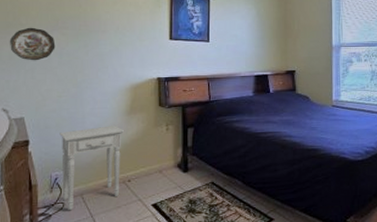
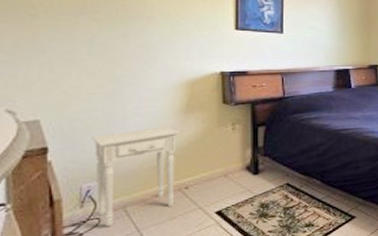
decorative plate: present [9,27,56,61] -> none [13,9,83,51]

